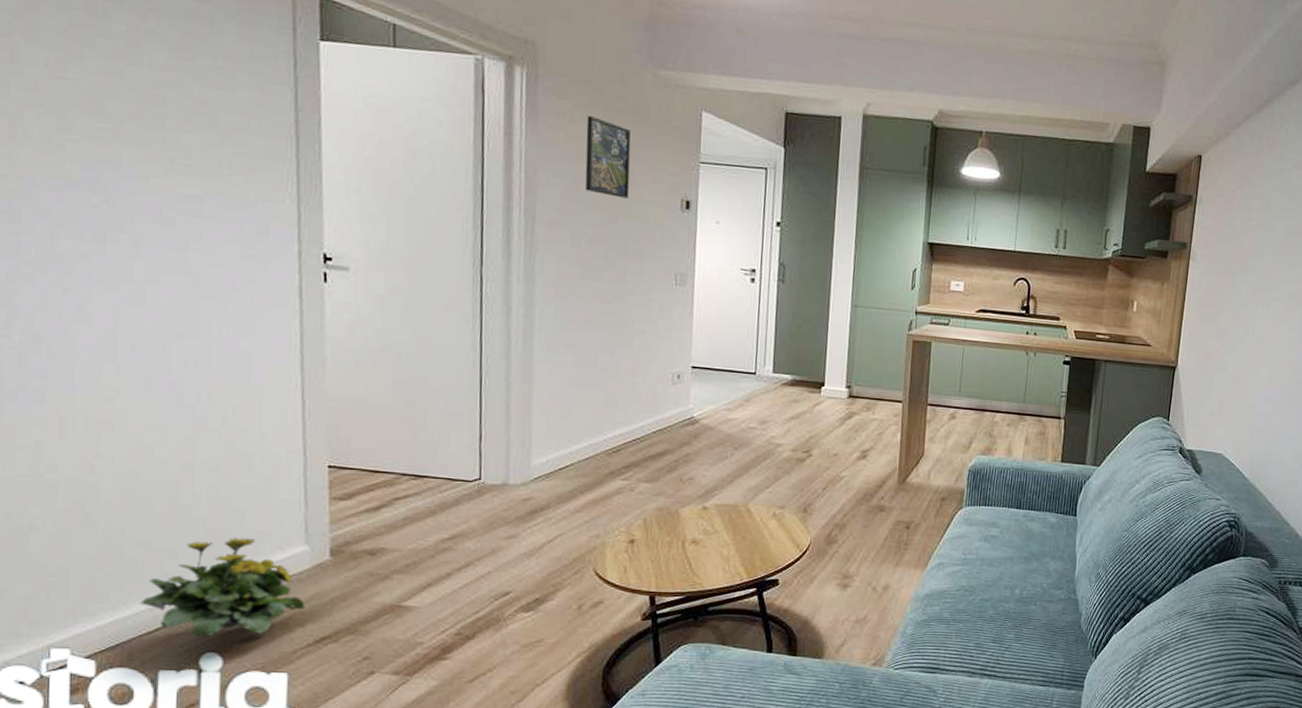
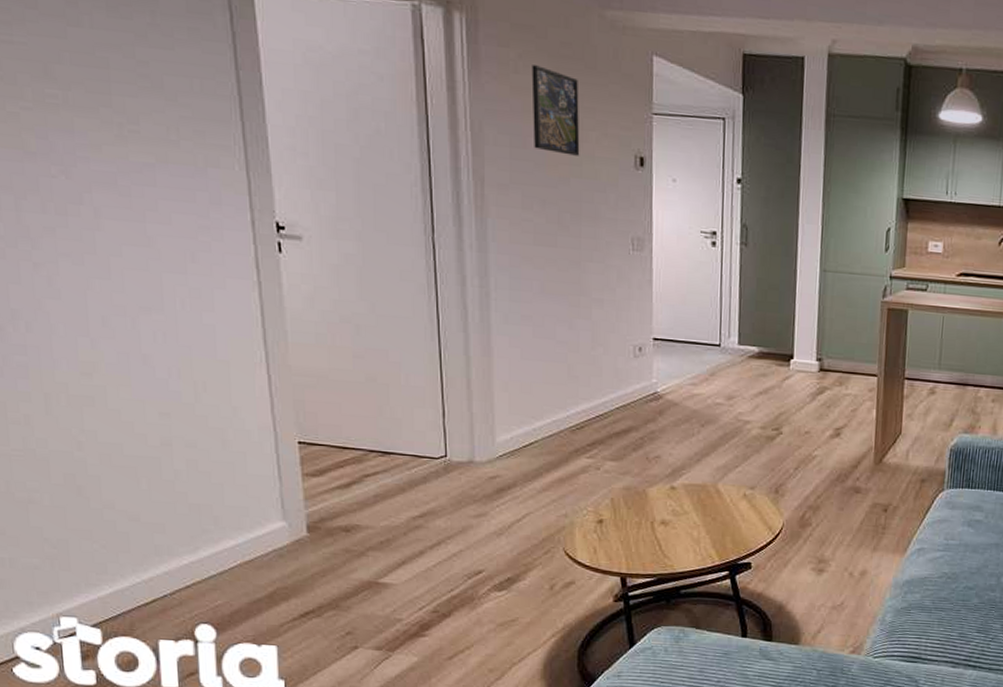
flowering plant: present [140,536,305,637] -> none [135,511,288,609]

